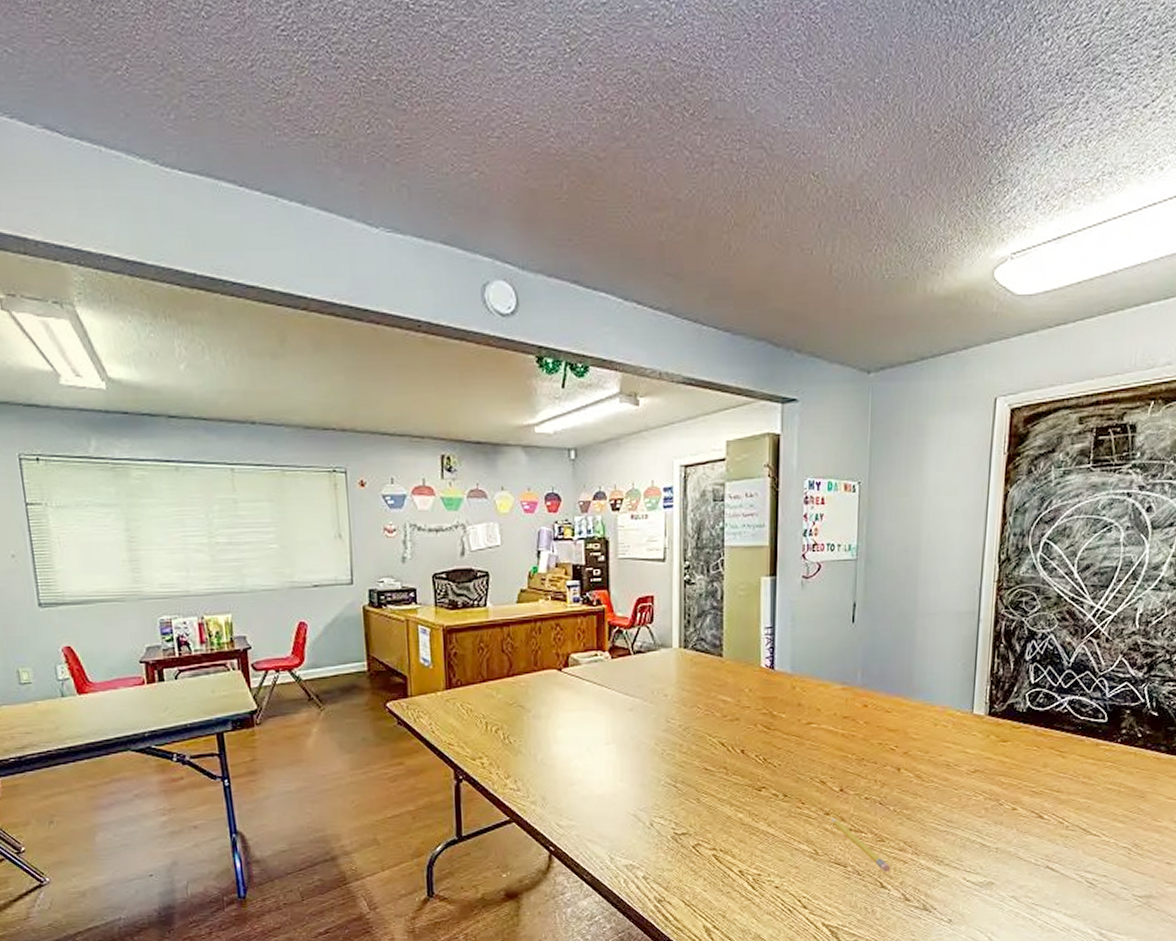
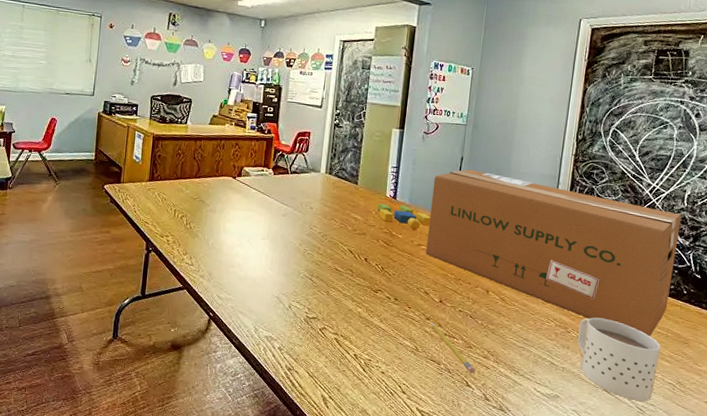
toy blocks: none [752,675,820,704] -> present [378,203,431,229]
box: none [817,617,1133,796] -> present [425,169,682,337]
mug: none [1011,781,1113,874] -> present [577,317,661,402]

